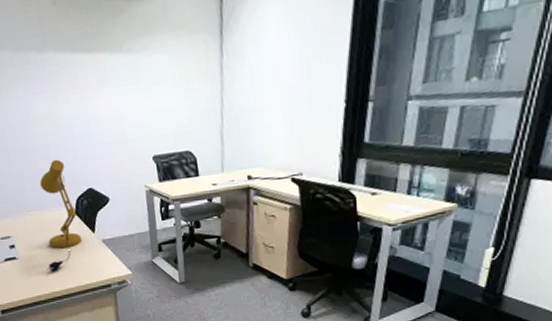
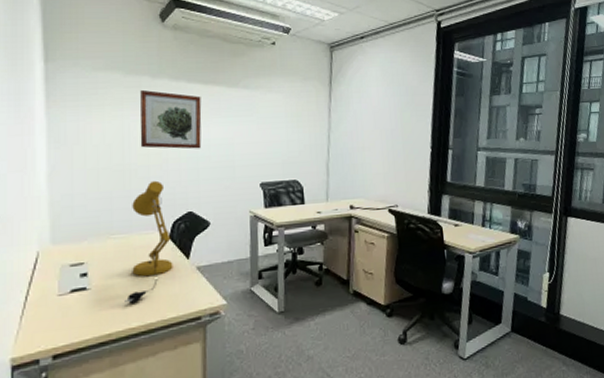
wall art: none [30,66,93,127] -> present [140,89,202,149]

